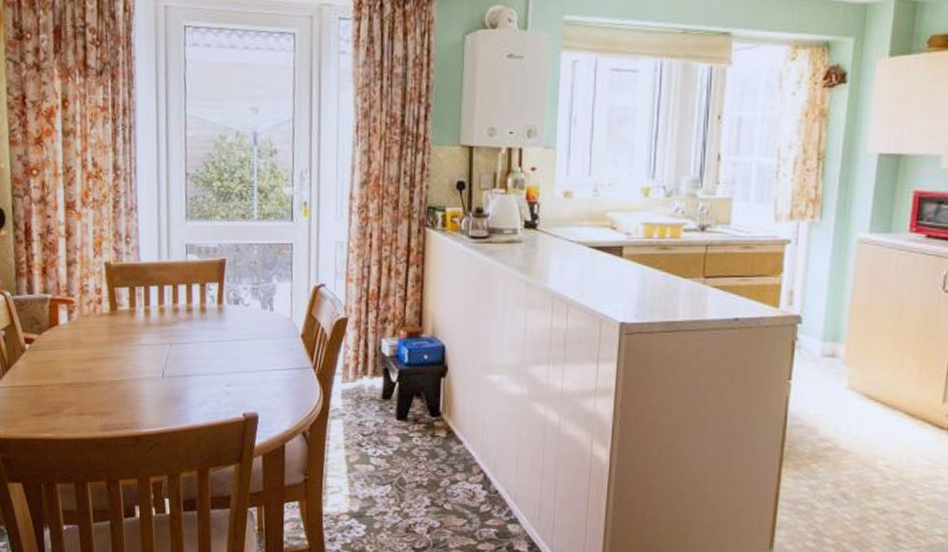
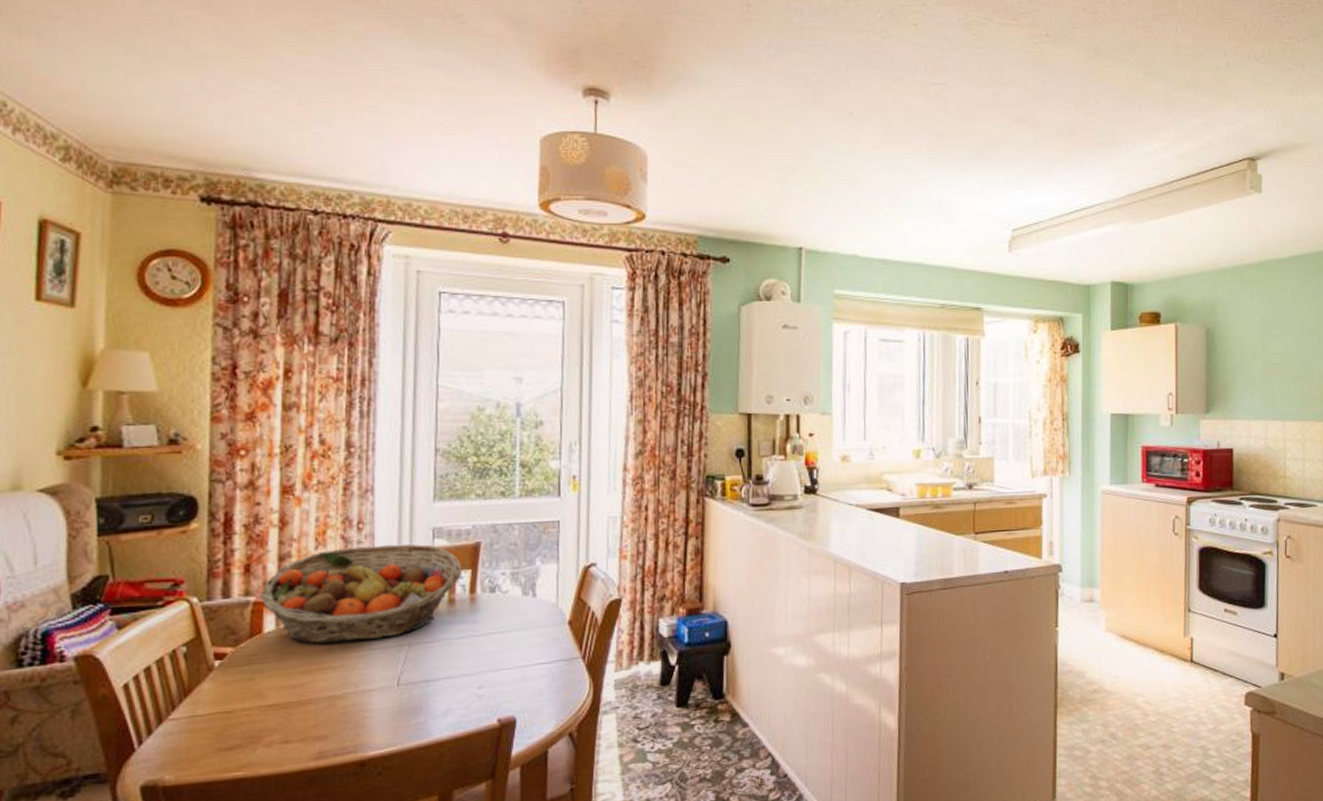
fruit basket: none [54,257,211,338] -> present [259,543,462,645]

